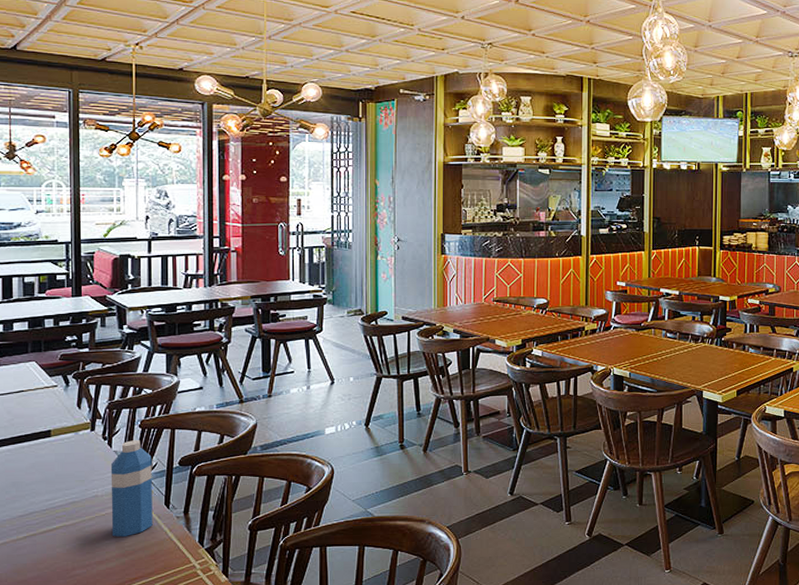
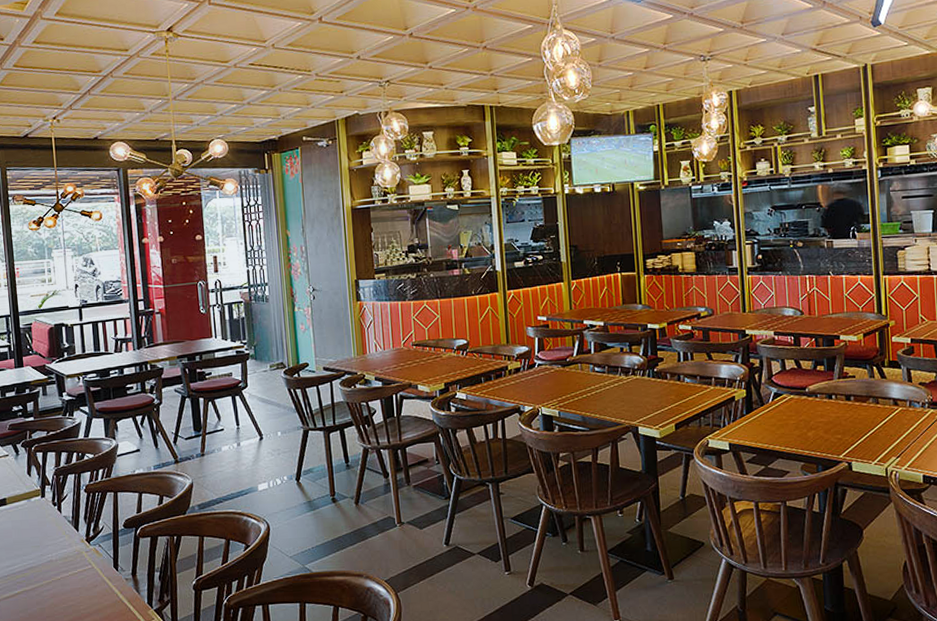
water bottle: present [110,440,153,537] -> none [61,504,104,600]

